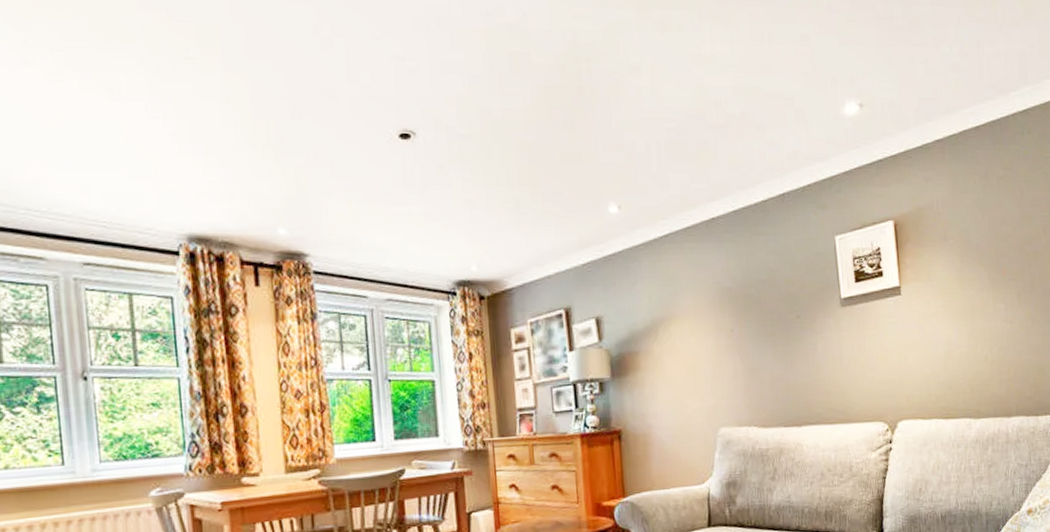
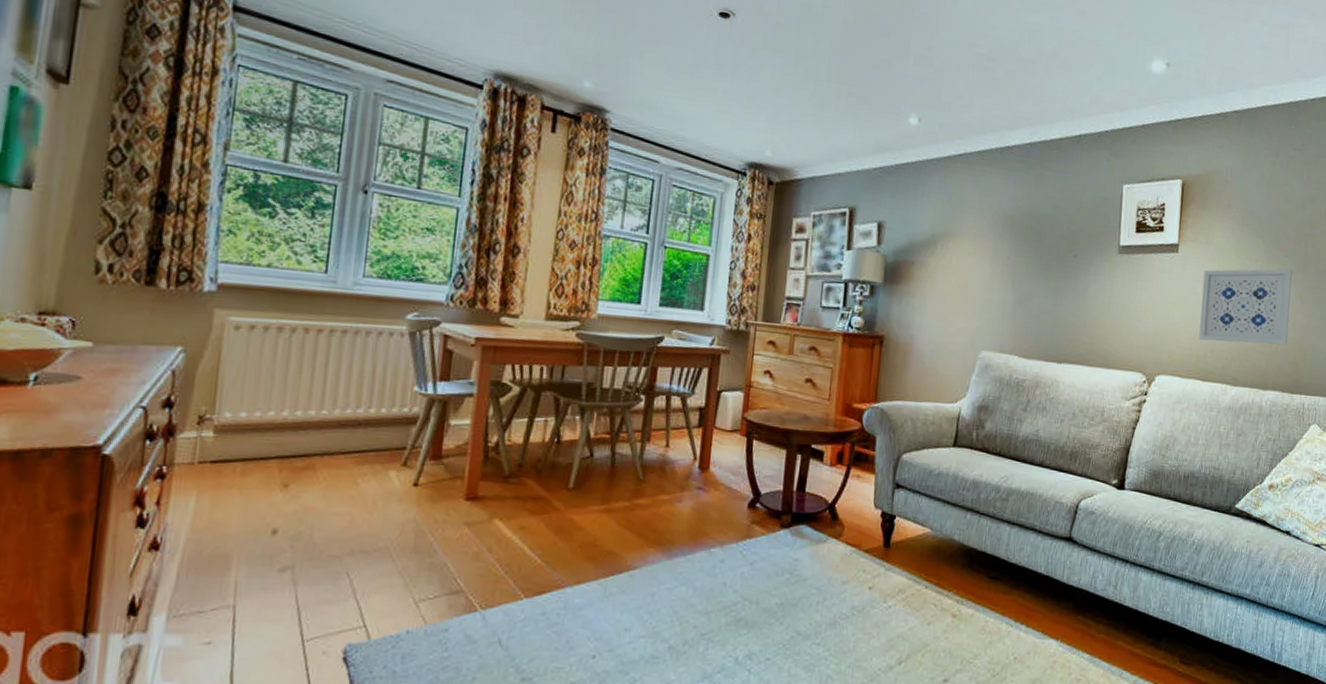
wall art: none [930,291,1025,378] -> present [1199,268,1292,345]

